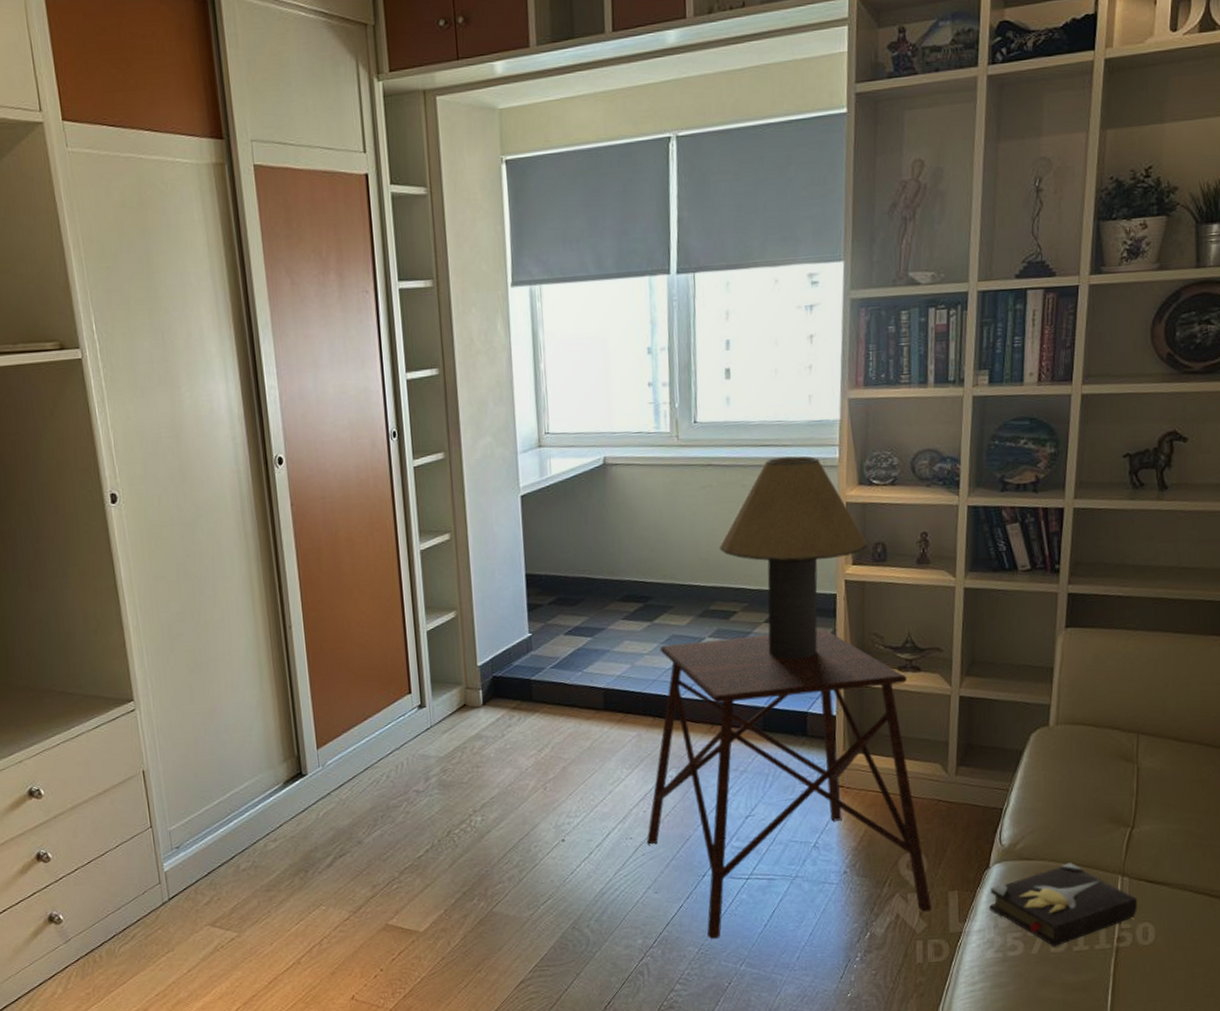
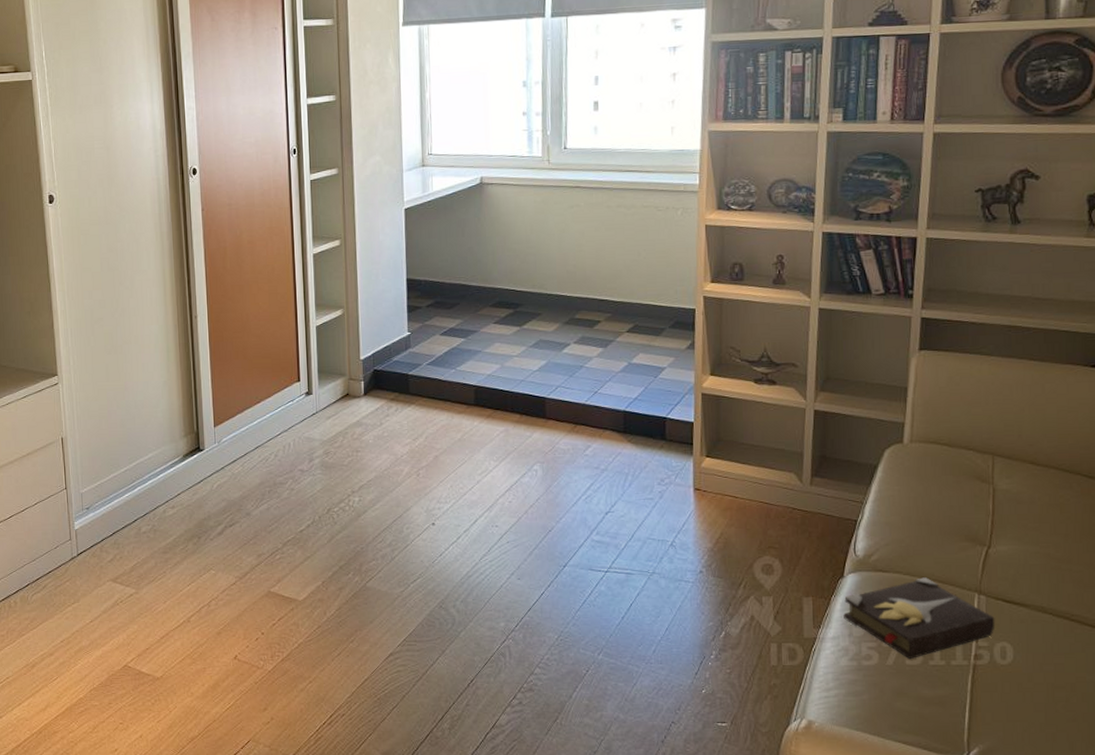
side table: present [647,629,933,940] -> none [512,340,787,628]
table lamp: present [719,456,868,660] -> none [585,181,726,368]

